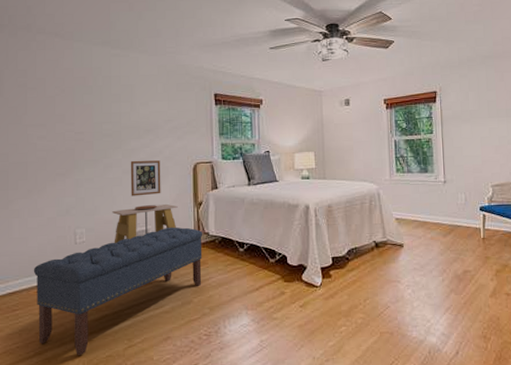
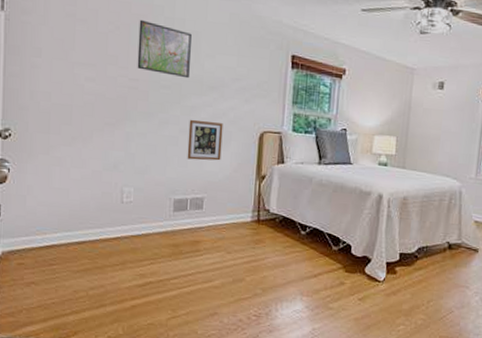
bench: present [33,227,203,356] -> none [73,198,263,320]
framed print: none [81,81,128,126] -> present [137,19,192,79]
side table: present [112,204,178,243] -> none [164,170,238,208]

